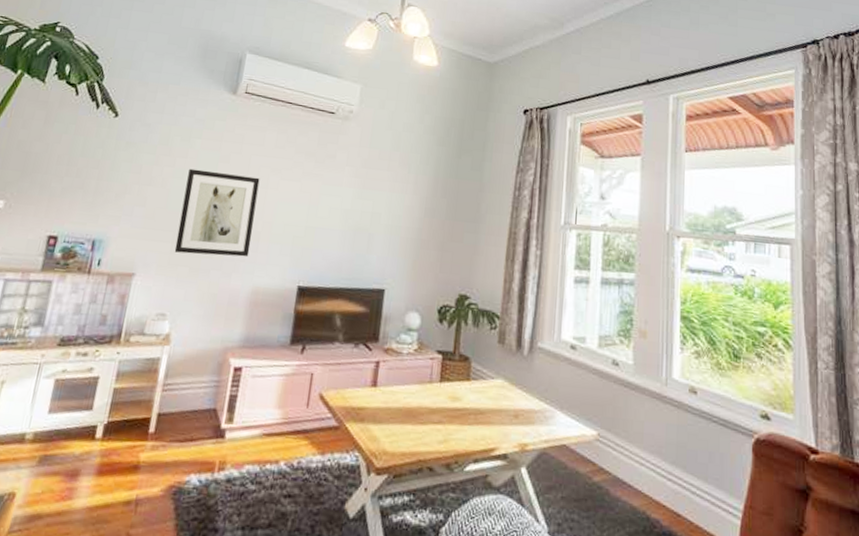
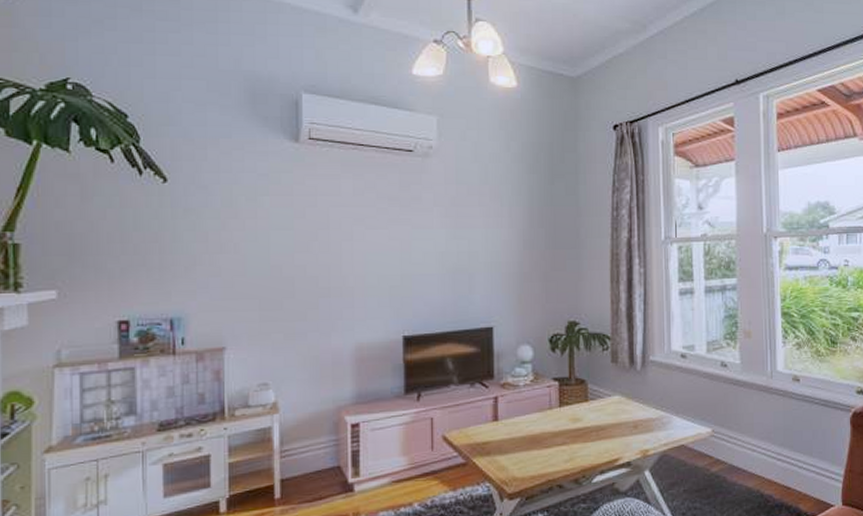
wall art: present [174,168,260,257] -> none [262,229,346,320]

